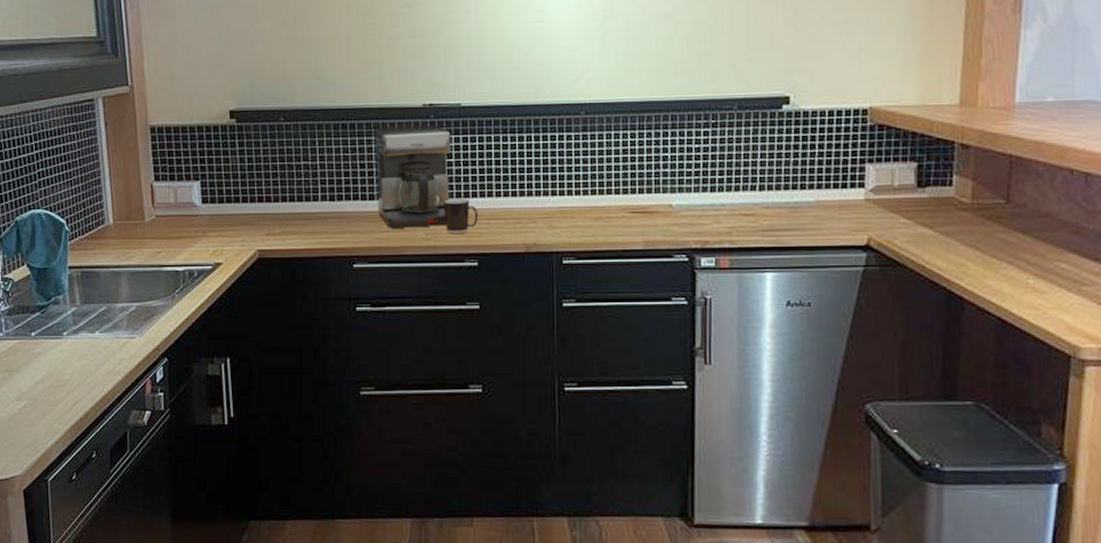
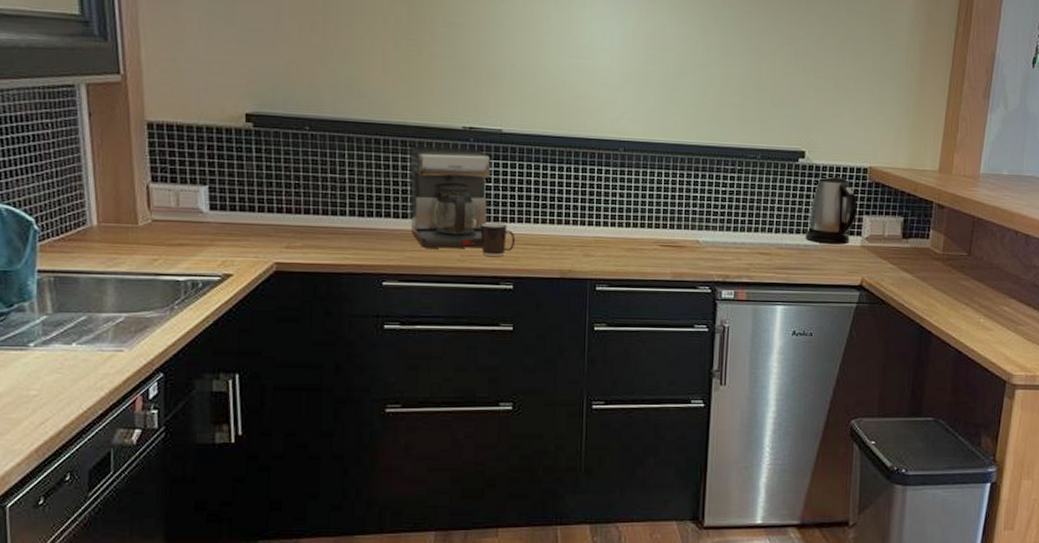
kettle: none [795,121,858,201] -> present [805,176,857,246]

